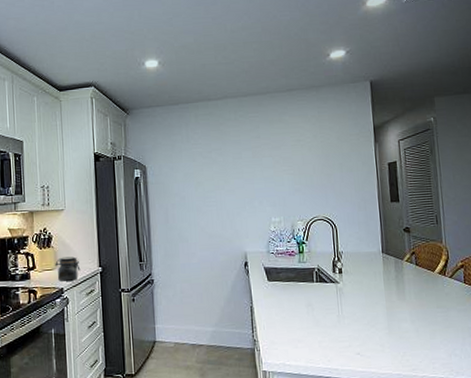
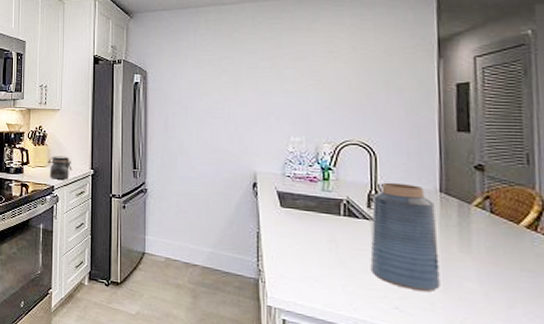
vase: none [336,248,387,336] -> present [370,182,440,292]

